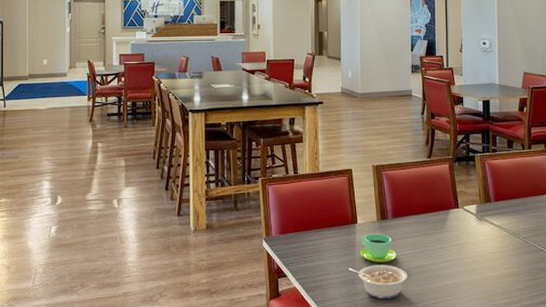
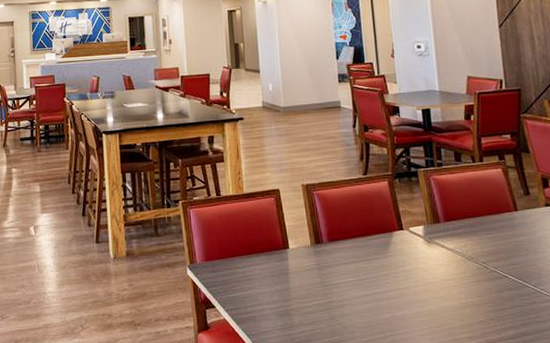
legume: present [348,265,407,299] -> none [282,294,350,333]
cup: present [360,233,396,263] -> none [293,259,335,292]

